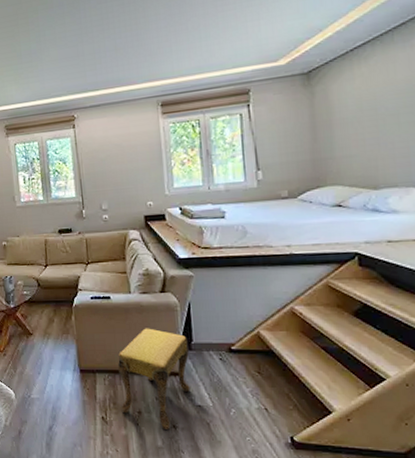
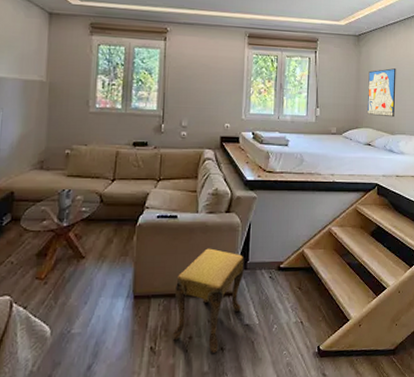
wall art: none [329,103,377,169] -> present [368,68,396,118]

